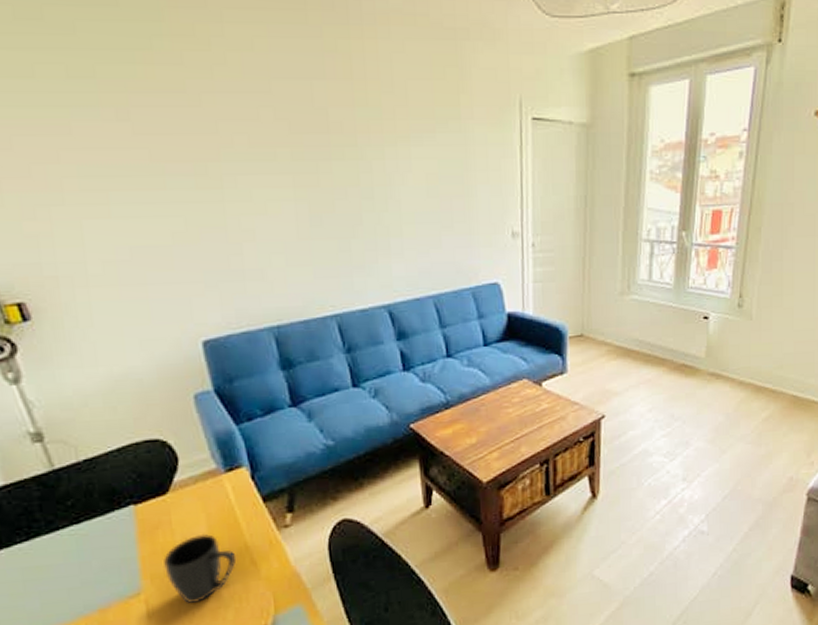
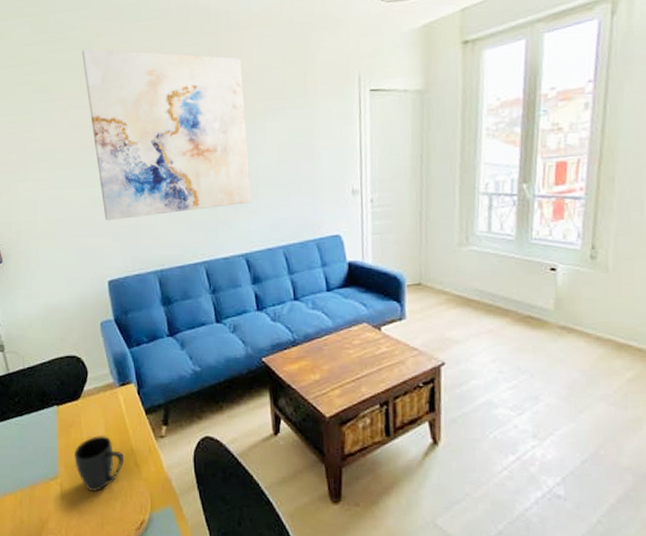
wall art: none [145,22,394,262] -> present [82,48,251,220]

